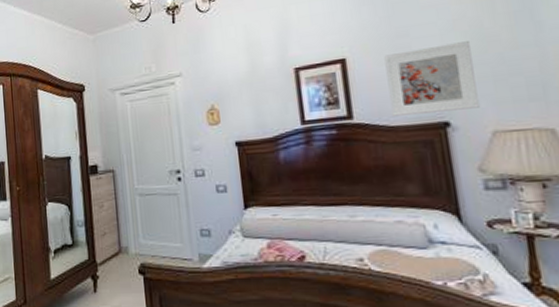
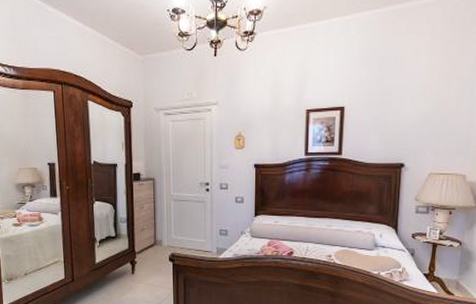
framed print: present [384,41,480,116] -> none [369,105,430,156]

